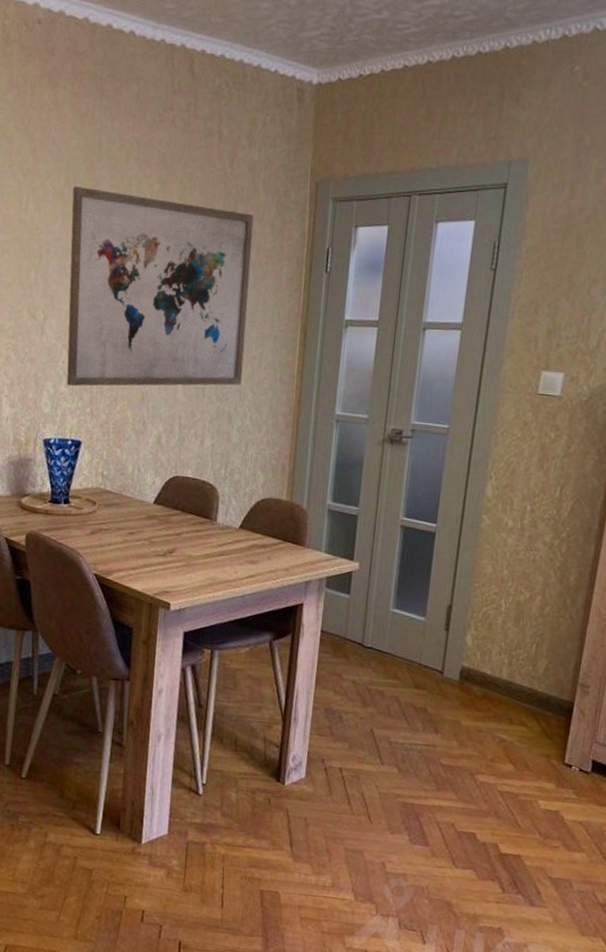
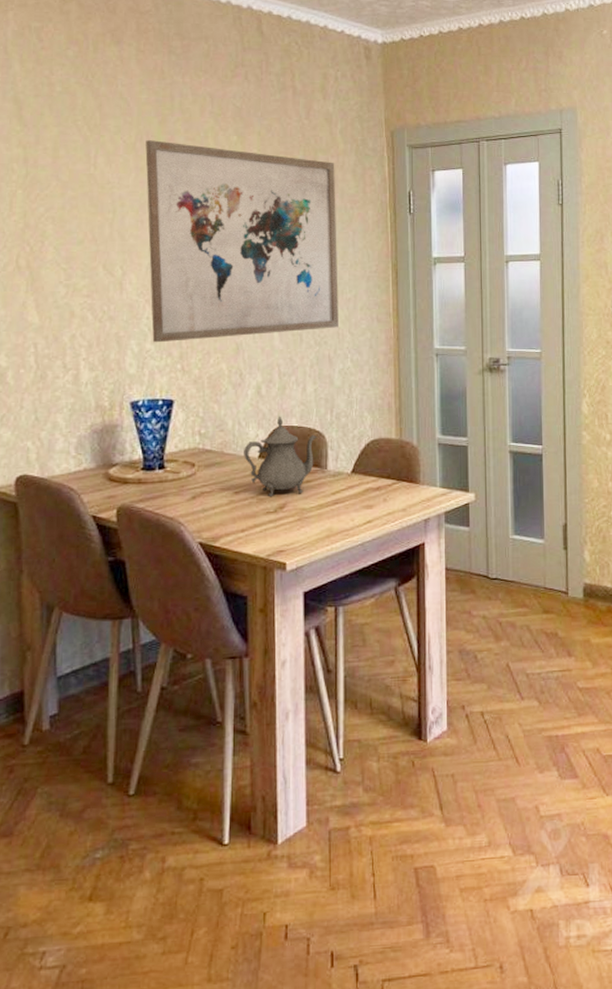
teapot: none [140,466,211,542] -> present [244,416,318,497]

